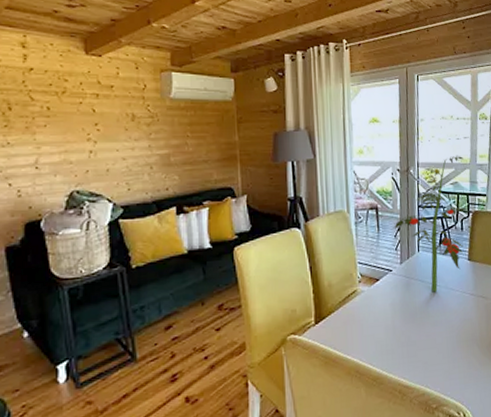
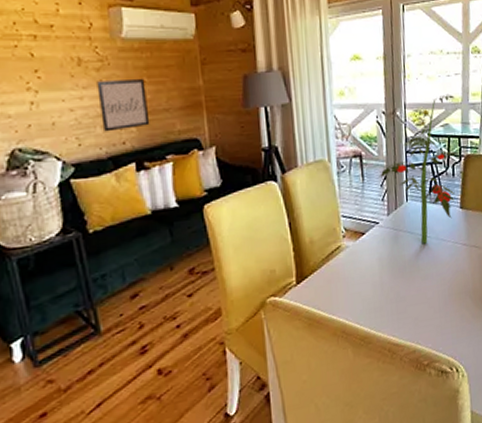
wall art: none [147,134,191,179] -> present [96,79,150,132]

